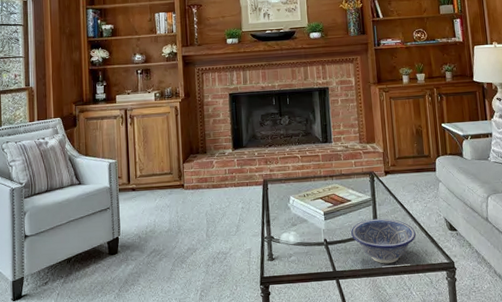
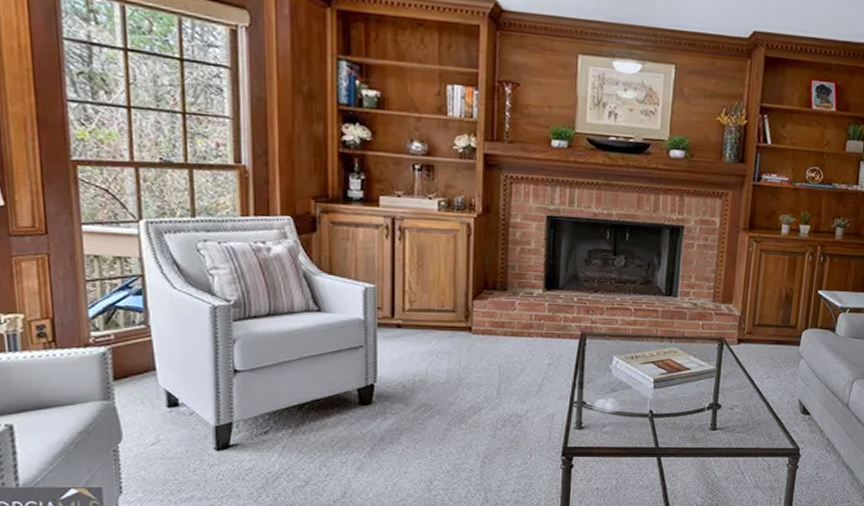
decorative bowl: present [351,218,416,264] -> none [684,392,762,444]

